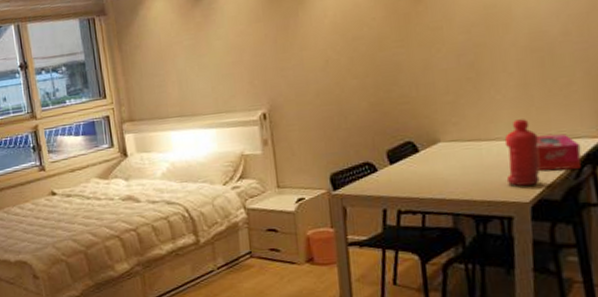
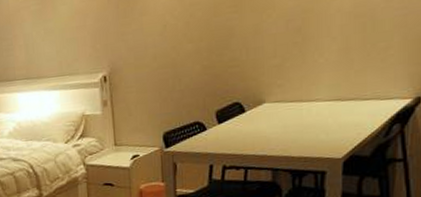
water bottle: present [504,119,540,187] -> none [322,81,354,144]
tissue box: present [535,134,582,171] -> none [351,95,392,130]

